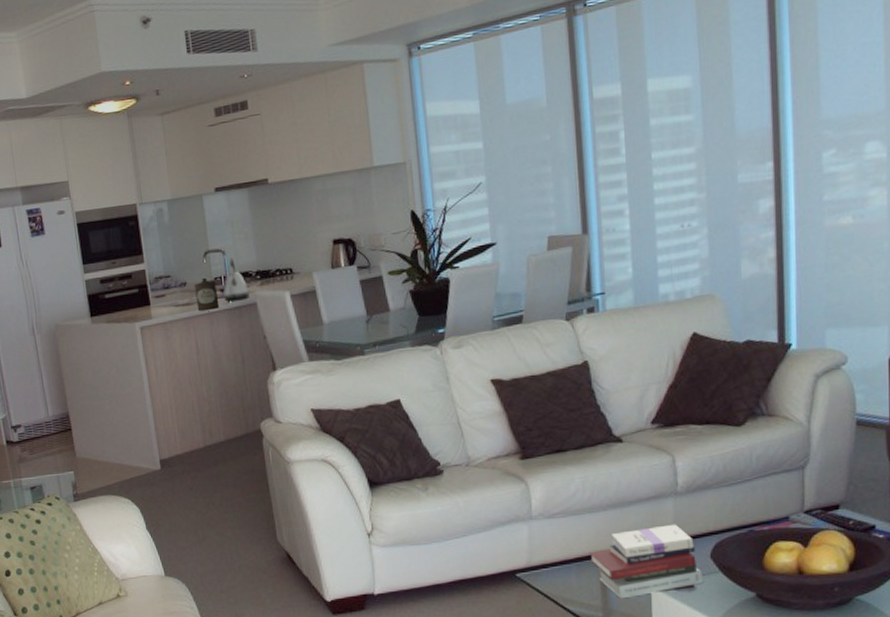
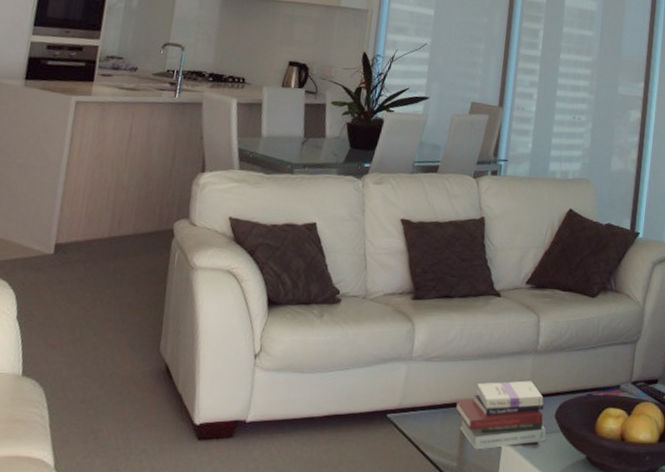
canister: present [194,277,220,312] -> none [141,67,167,101]
kettle: present [222,258,250,303] -> none [171,55,200,99]

